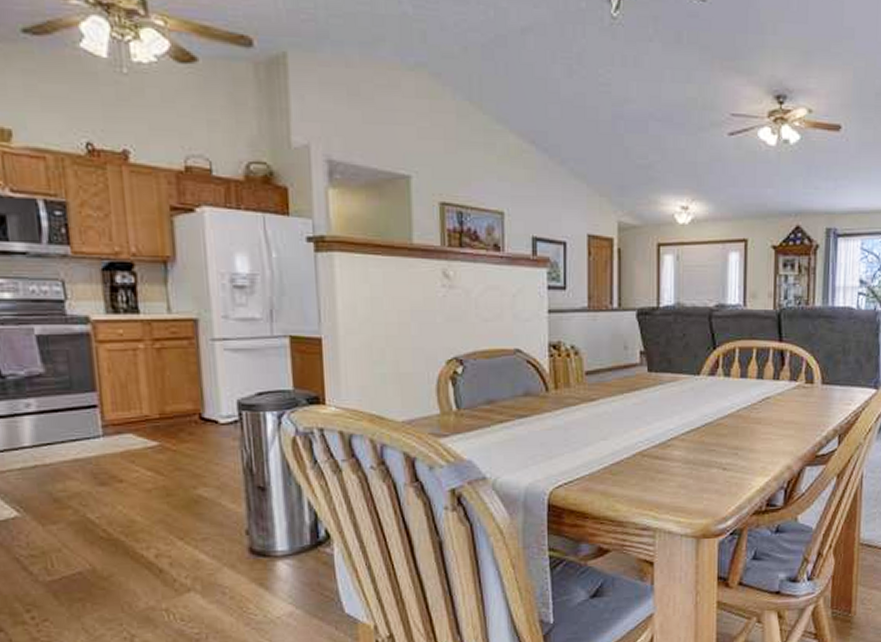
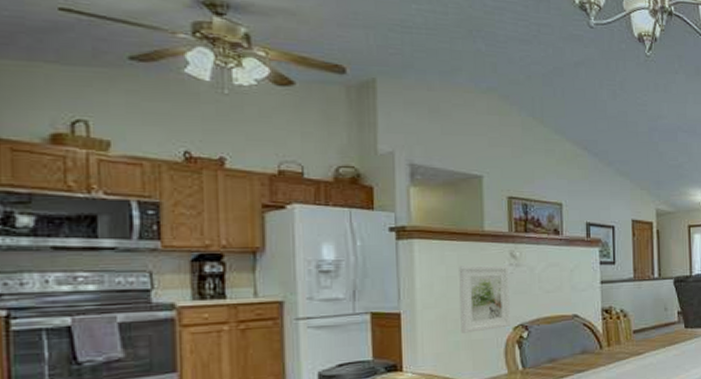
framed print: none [384,285,444,365] -> present [459,265,512,333]

